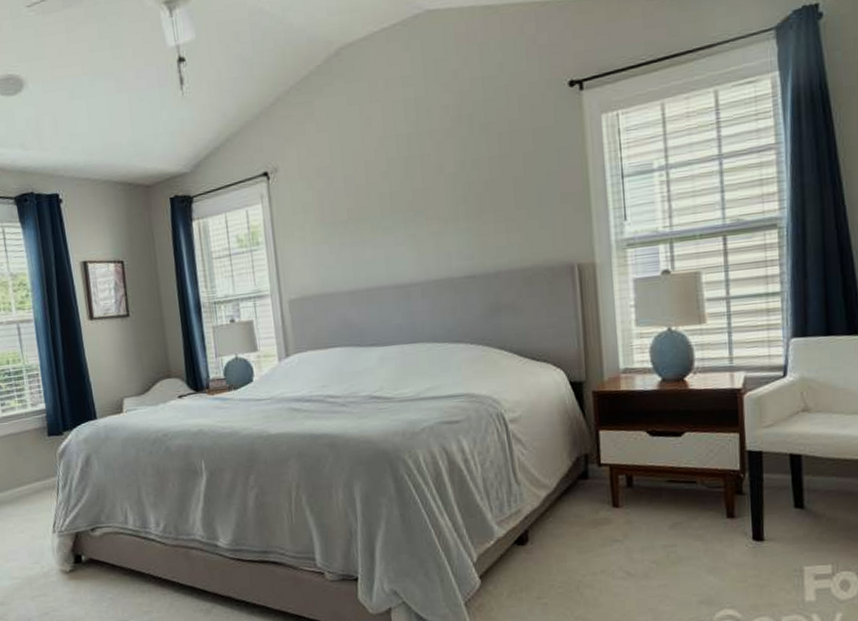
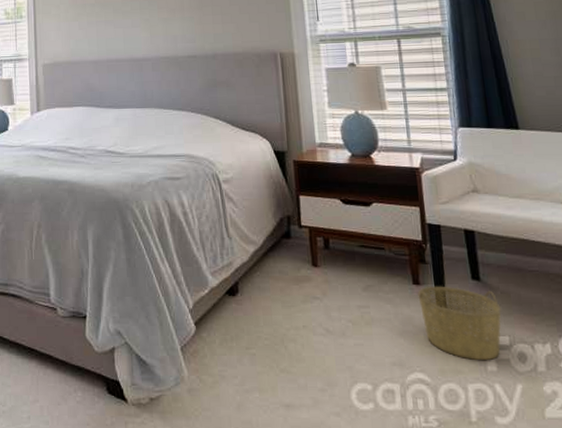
basket: none [732,517,825,592] -> present [417,286,502,361]

